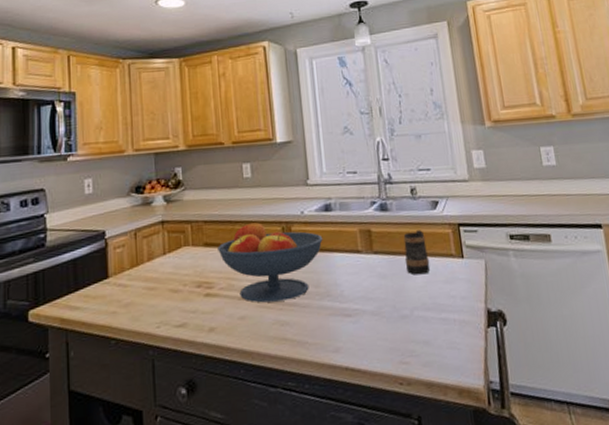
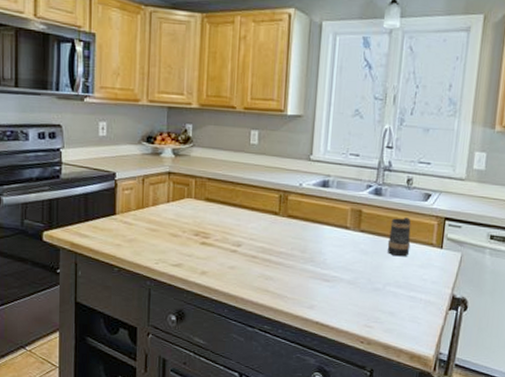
fruit bowl: present [218,222,323,303] -> none [217,185,316,259]

